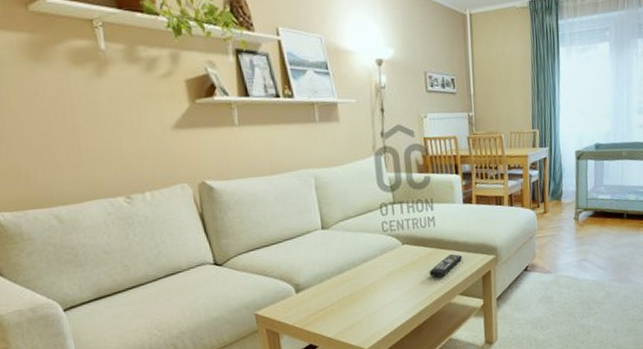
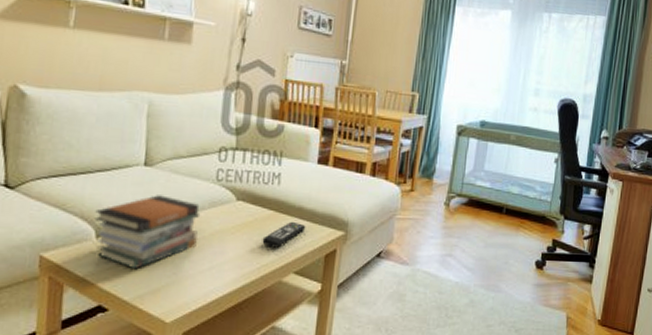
book stack: none [291,250,377,313] -> present [94,195,201,270]

